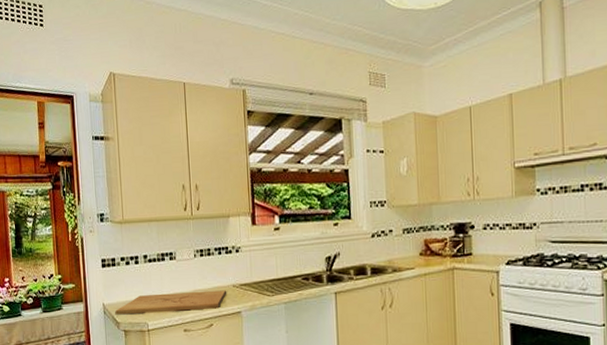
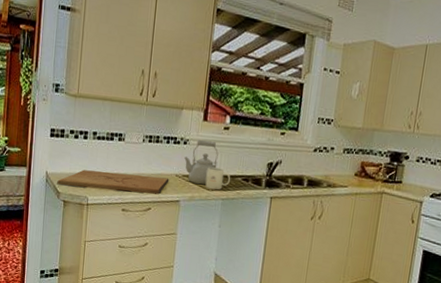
kettle: none [239,244,274,292] -> present [184,139,219,185]
mug: none [264,271,290,295] -> present [205,167,231,190]

